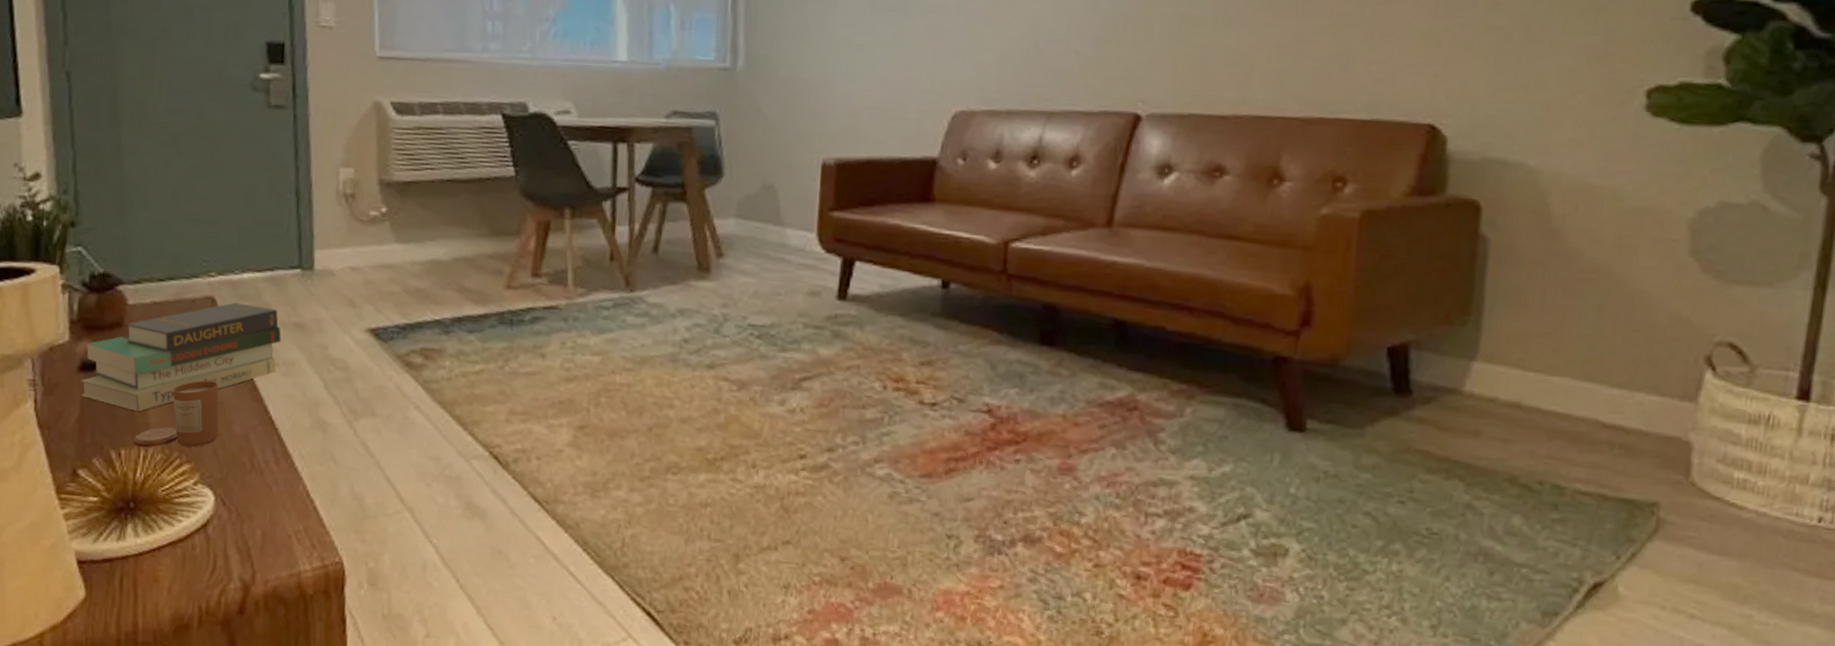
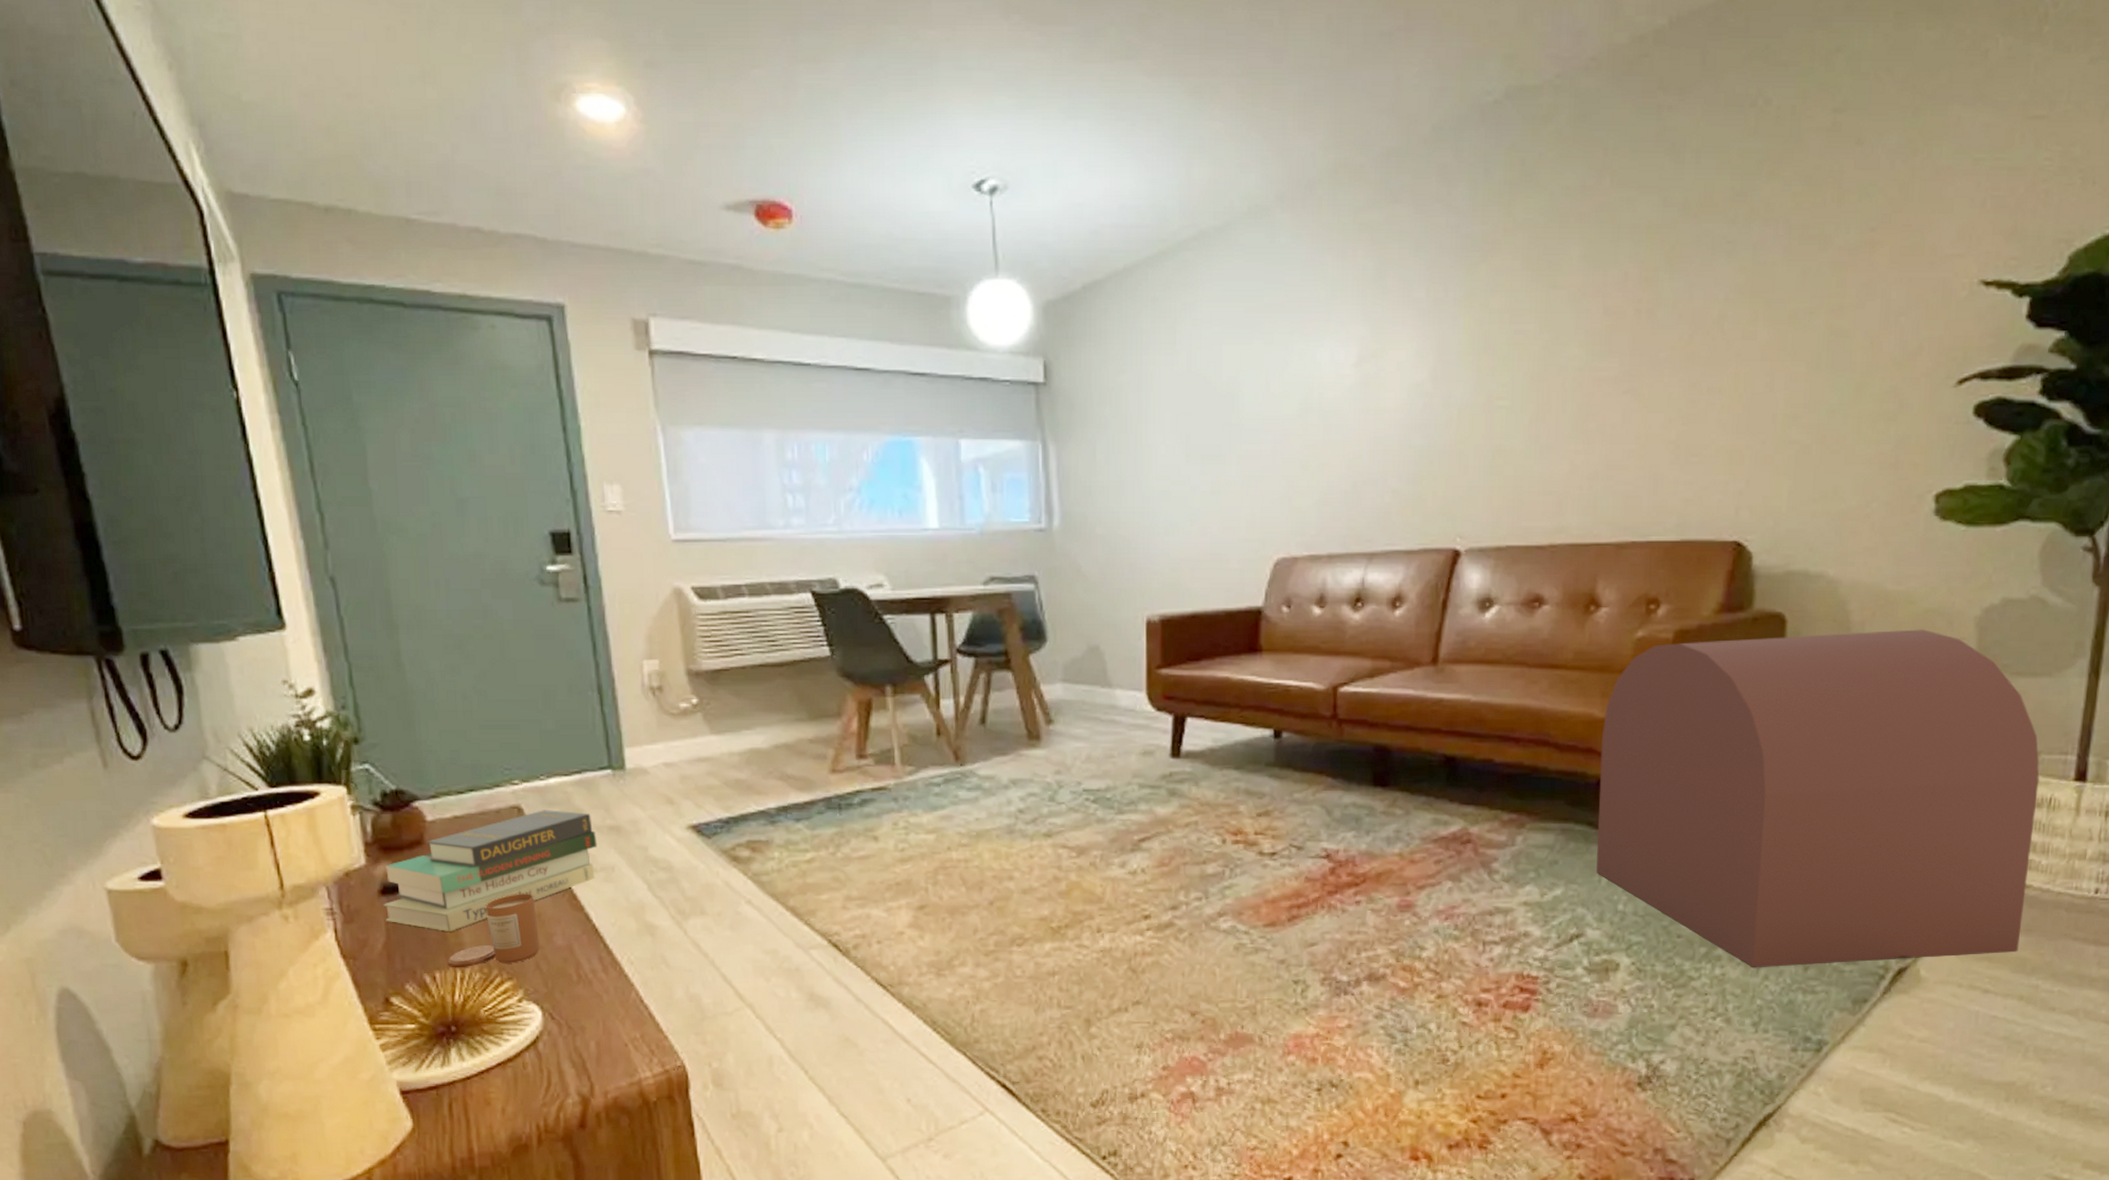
storage chest: none [1268,223,1757,577] -> present [1596,629,2040,967]

